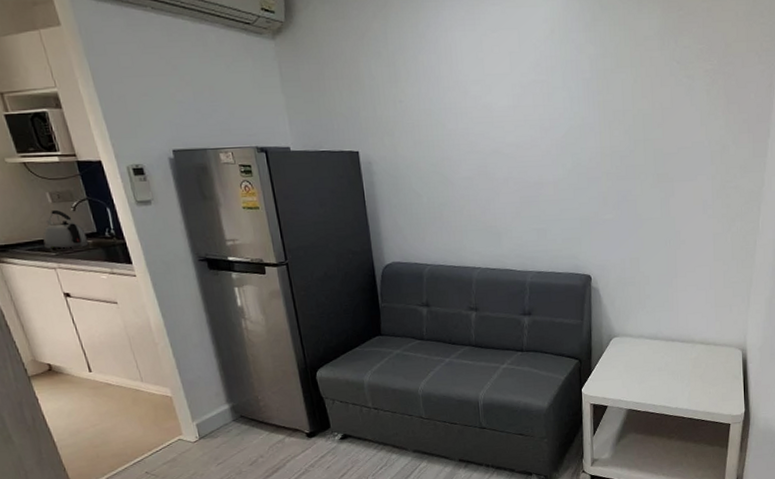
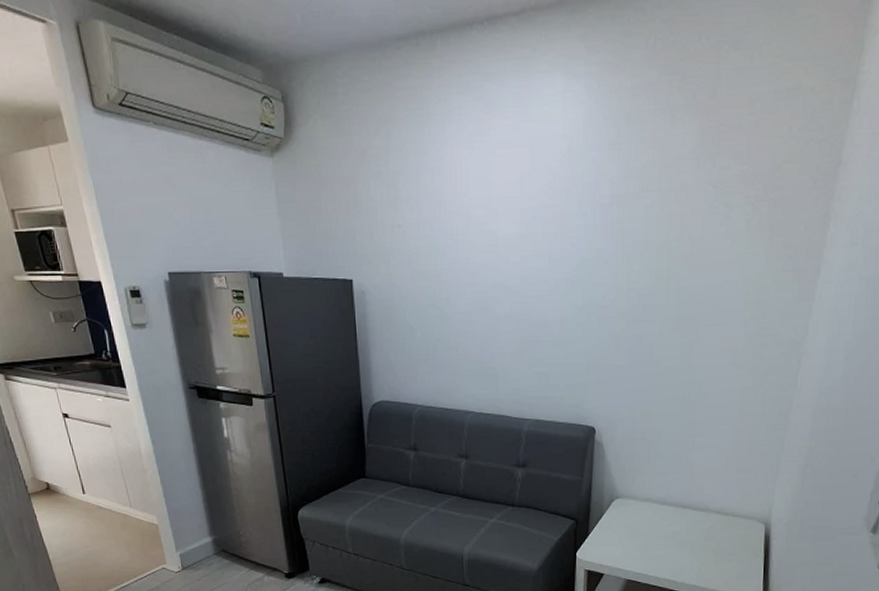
kettle: present [42,209,89,249] -> none [45,329,87,368]

